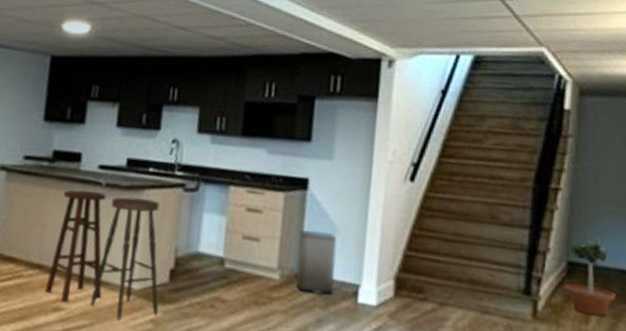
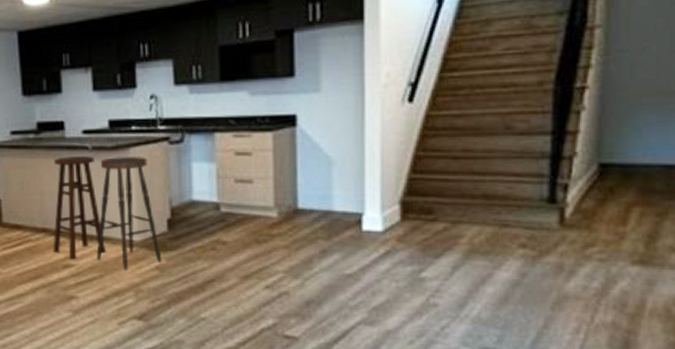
pedal bin: present [295,230,337,296] -> none [293,165,335,227]
potted tree: present [564,237,617,317] -> none [595,133,661,216]

